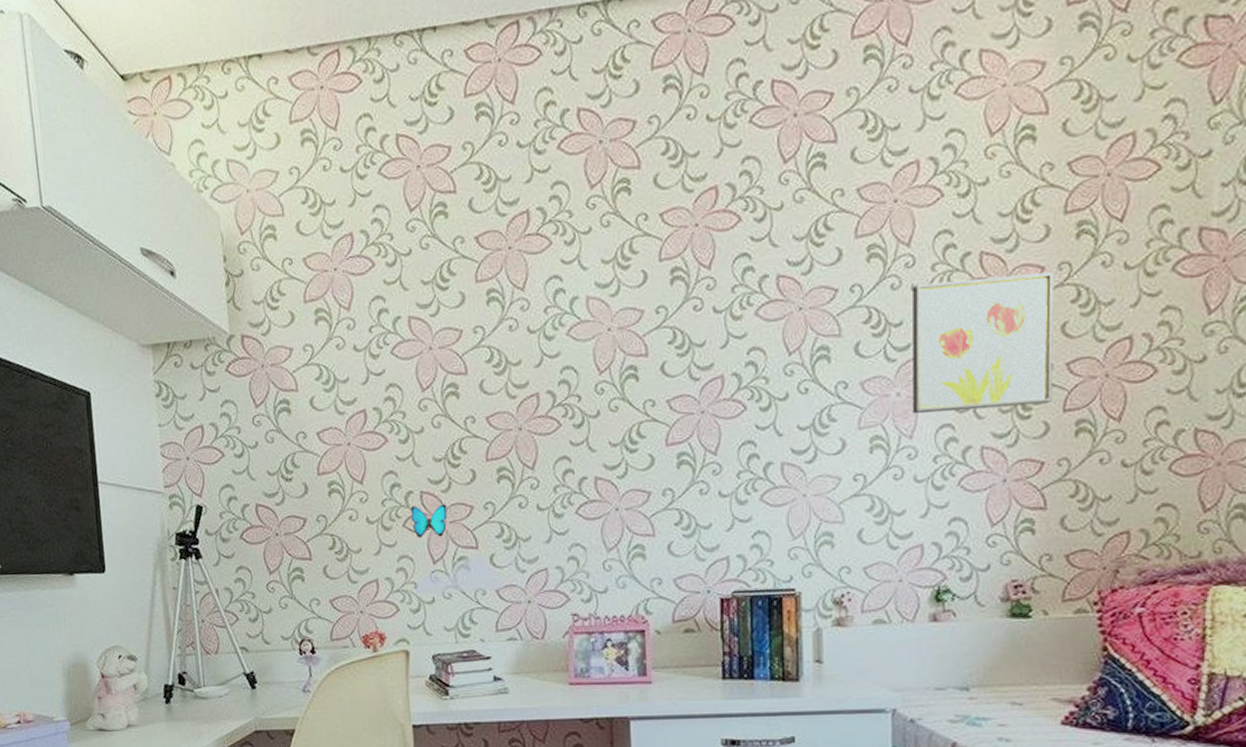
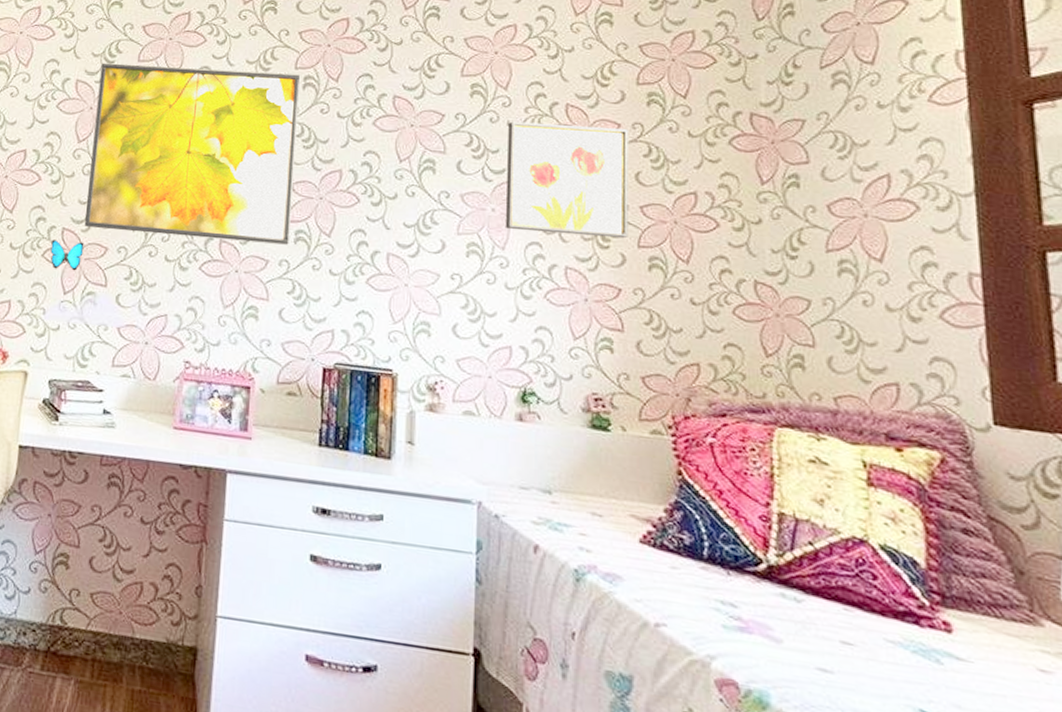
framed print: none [434,267,671,487] -> present [84,63,301,245]

